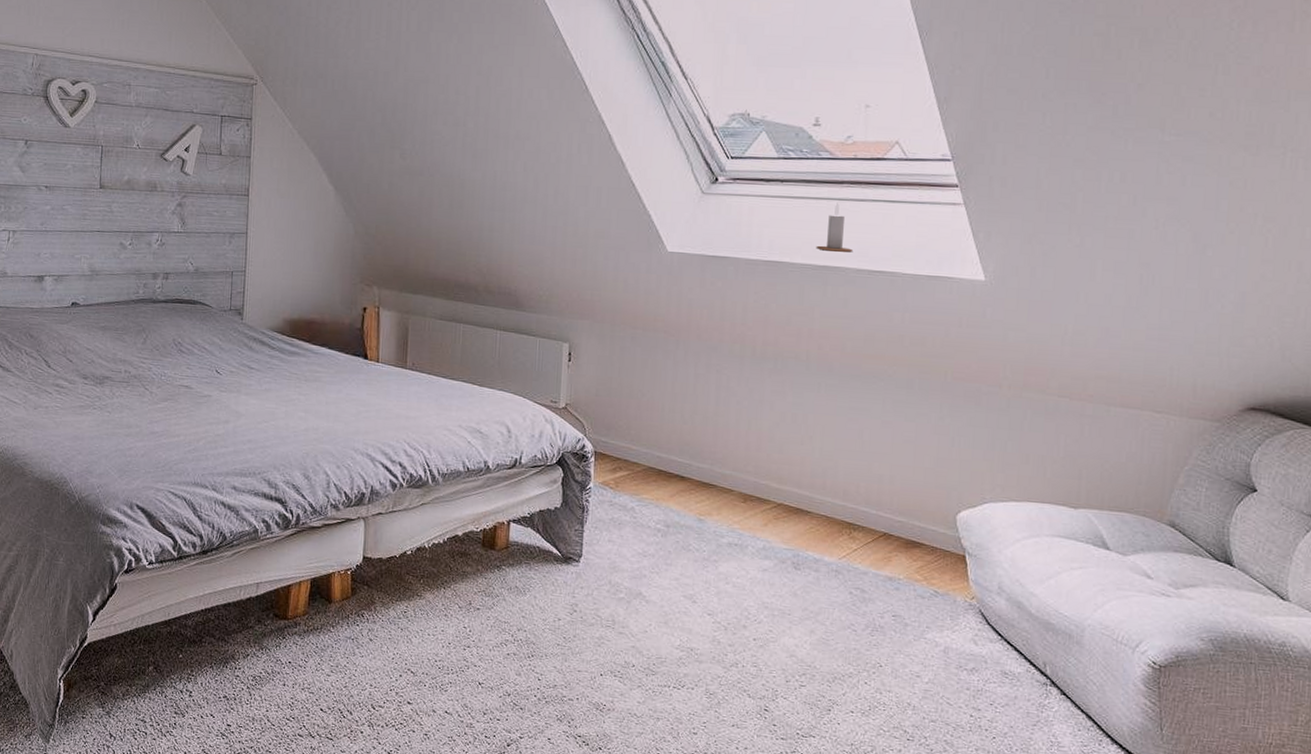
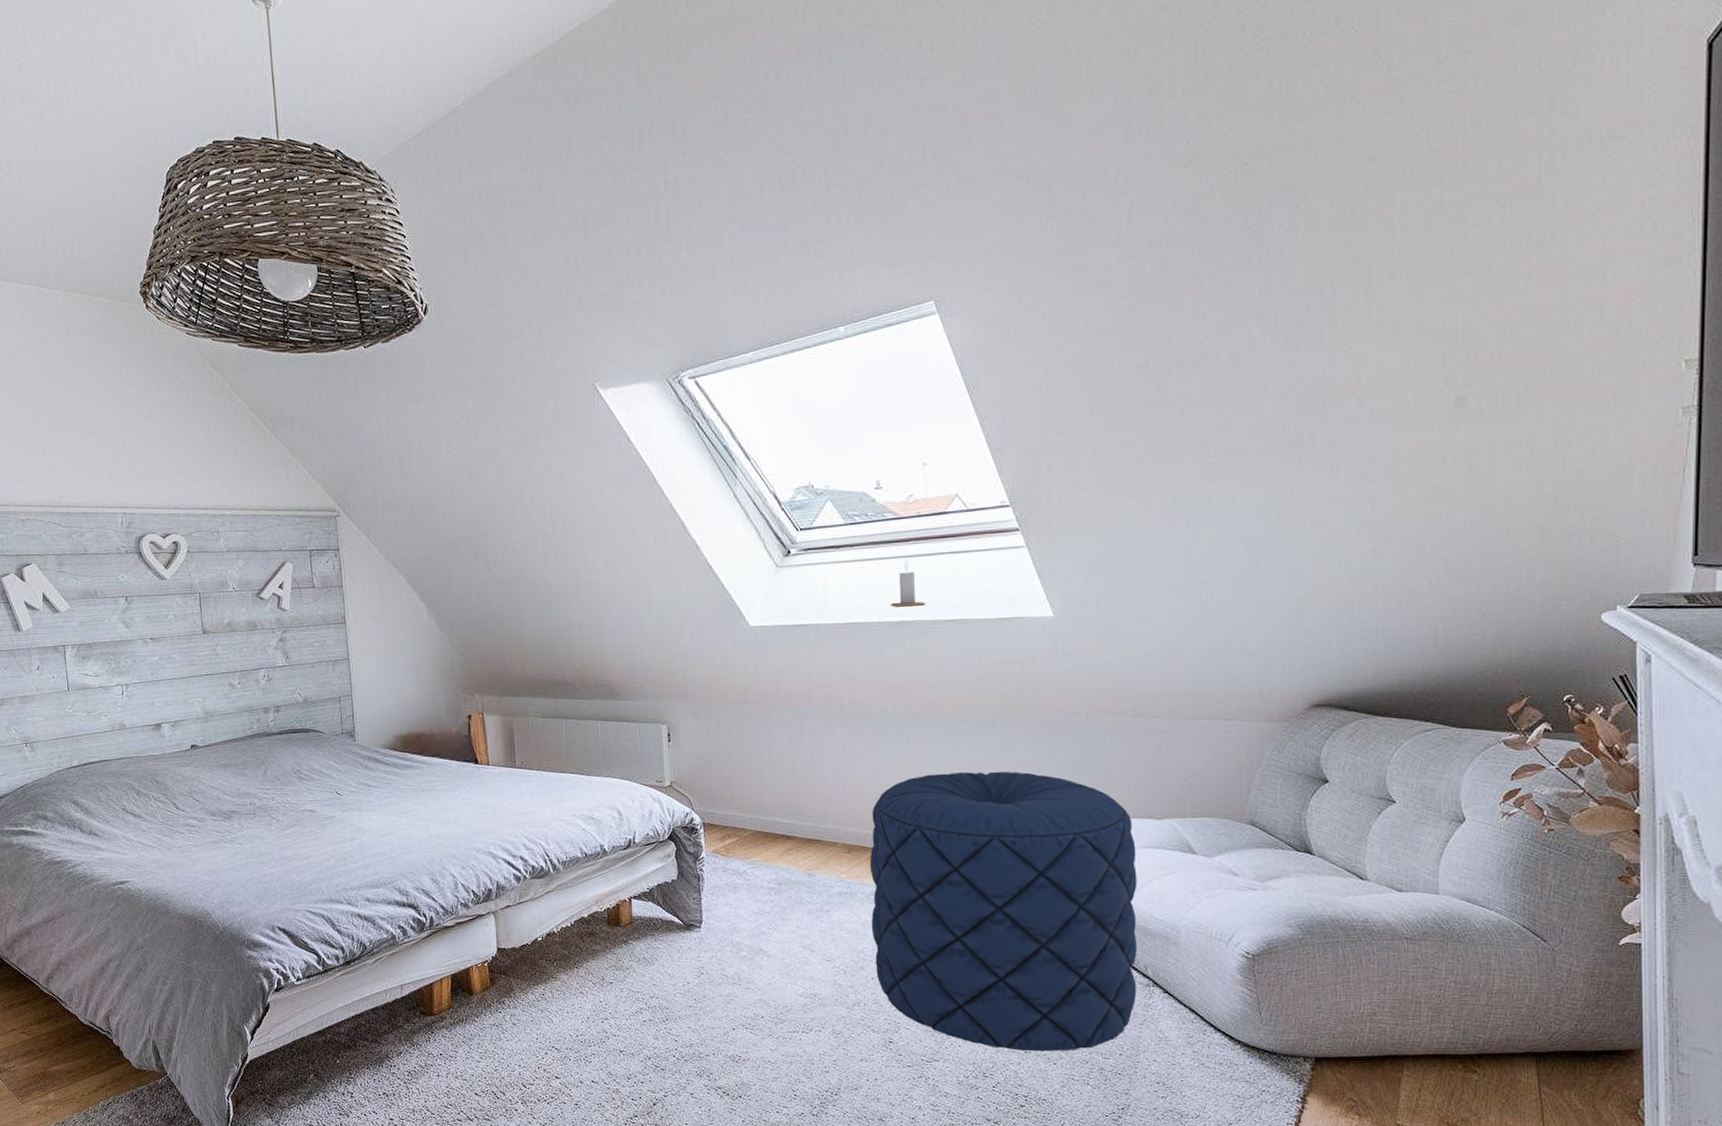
pouf: none [758,430,1047,744] -> present [869,771,1137,1052]

